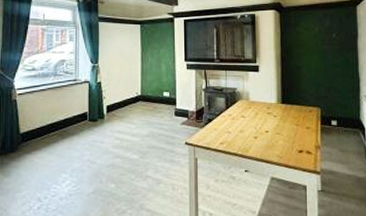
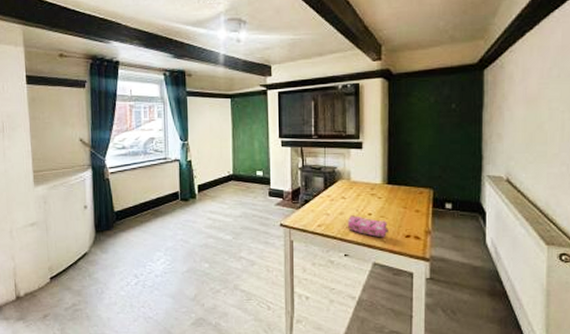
pencil case: none [248,133,284,154] -> present [348,215,388,238]

